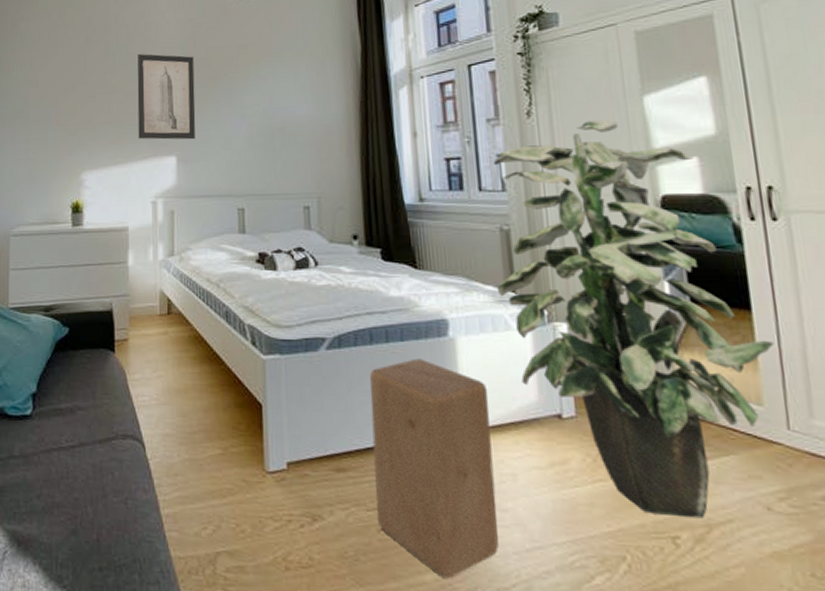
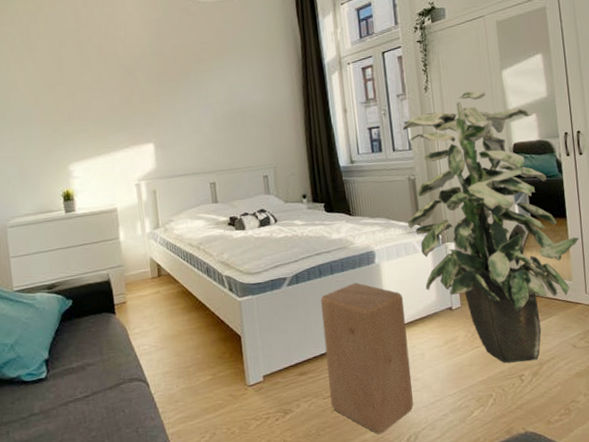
wall art: present [137,54,196,140] -> none [110,53,169,131]

